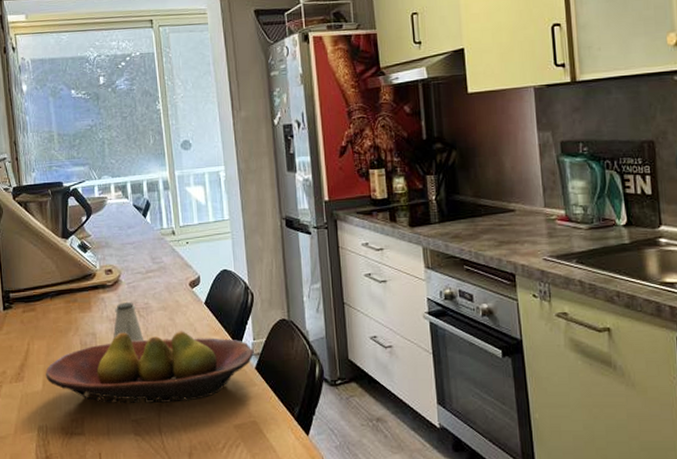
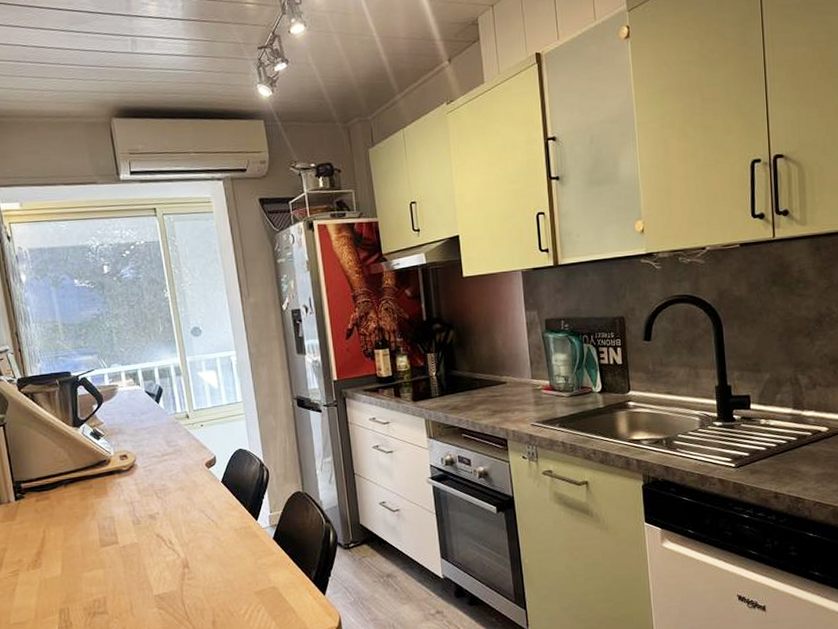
fruit bowl: present [46,331,254,403] -> none [64,509,271,582]
saltshaker: present [113,302,145,342] -> none [132,485,163,523]

